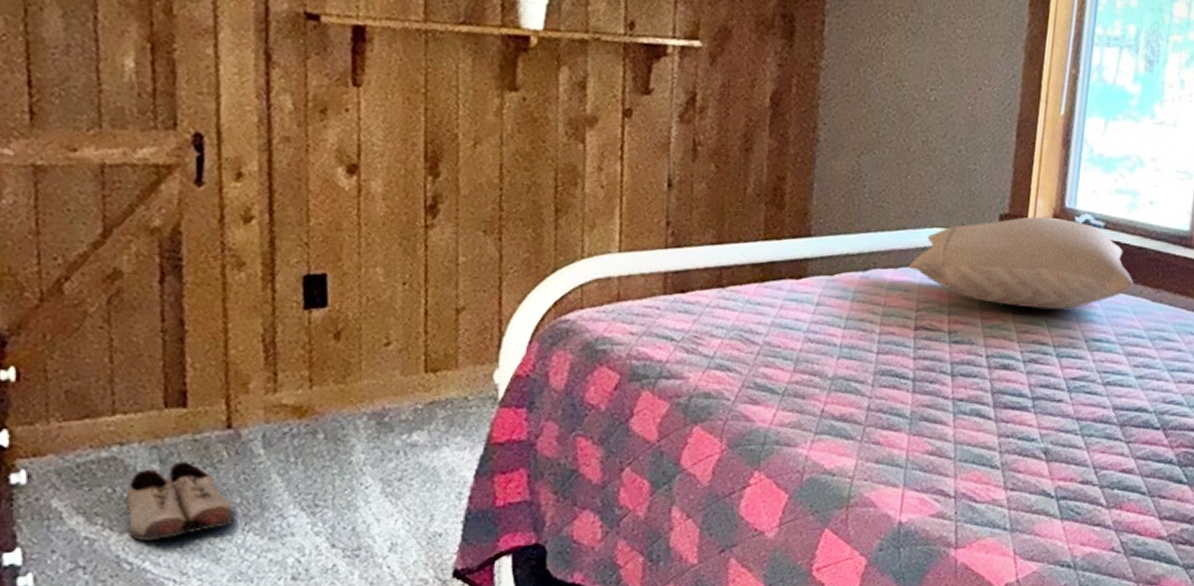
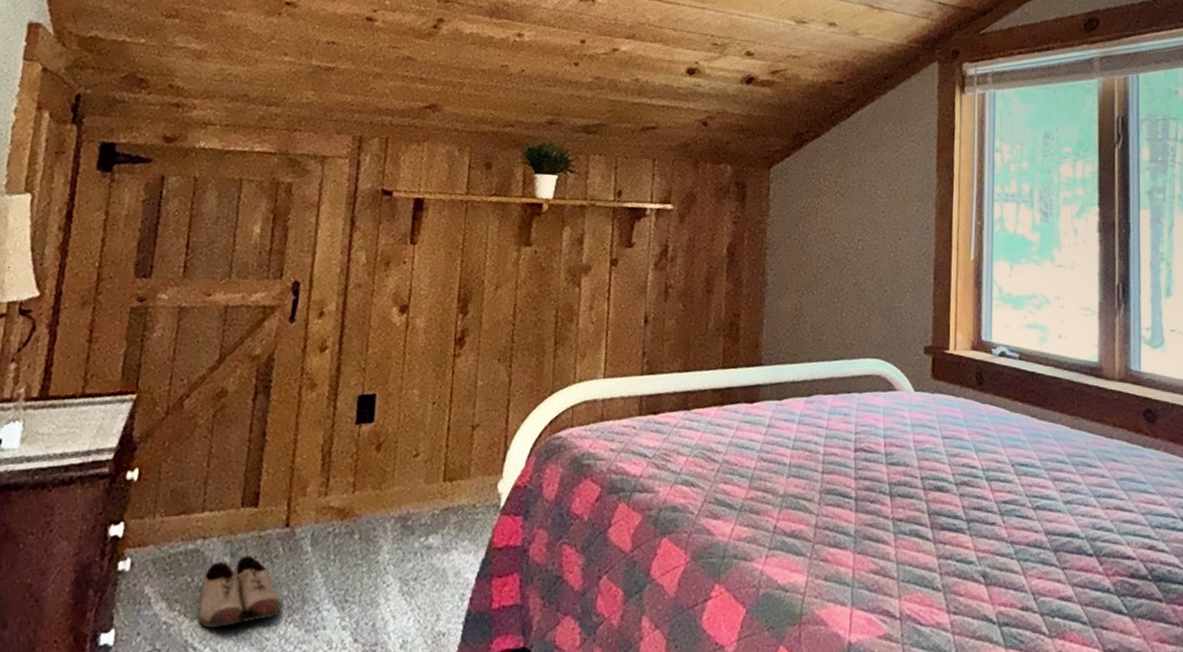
pillow: present [908,216,1133,310] -> none [847,348,1051,435]

